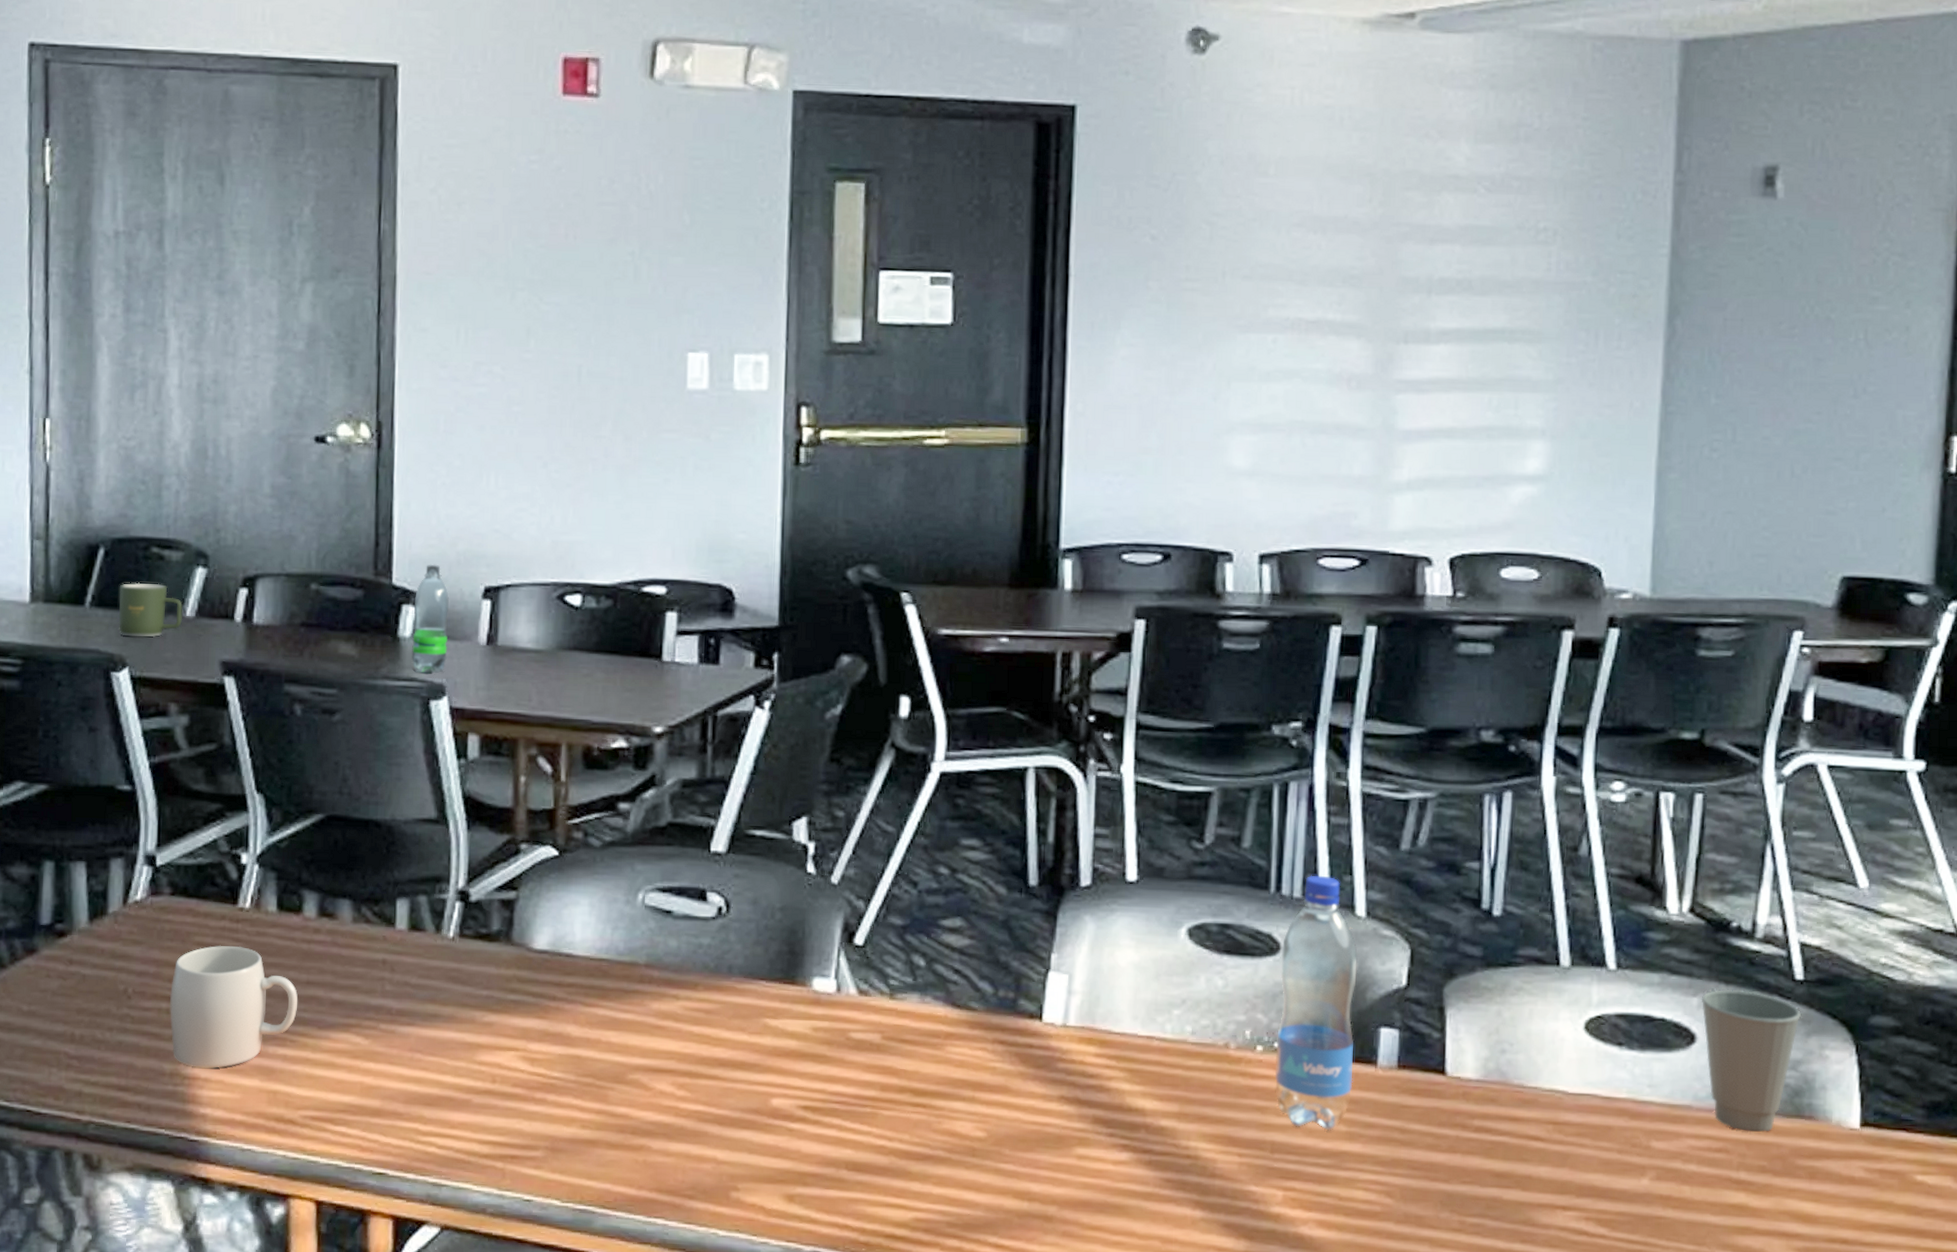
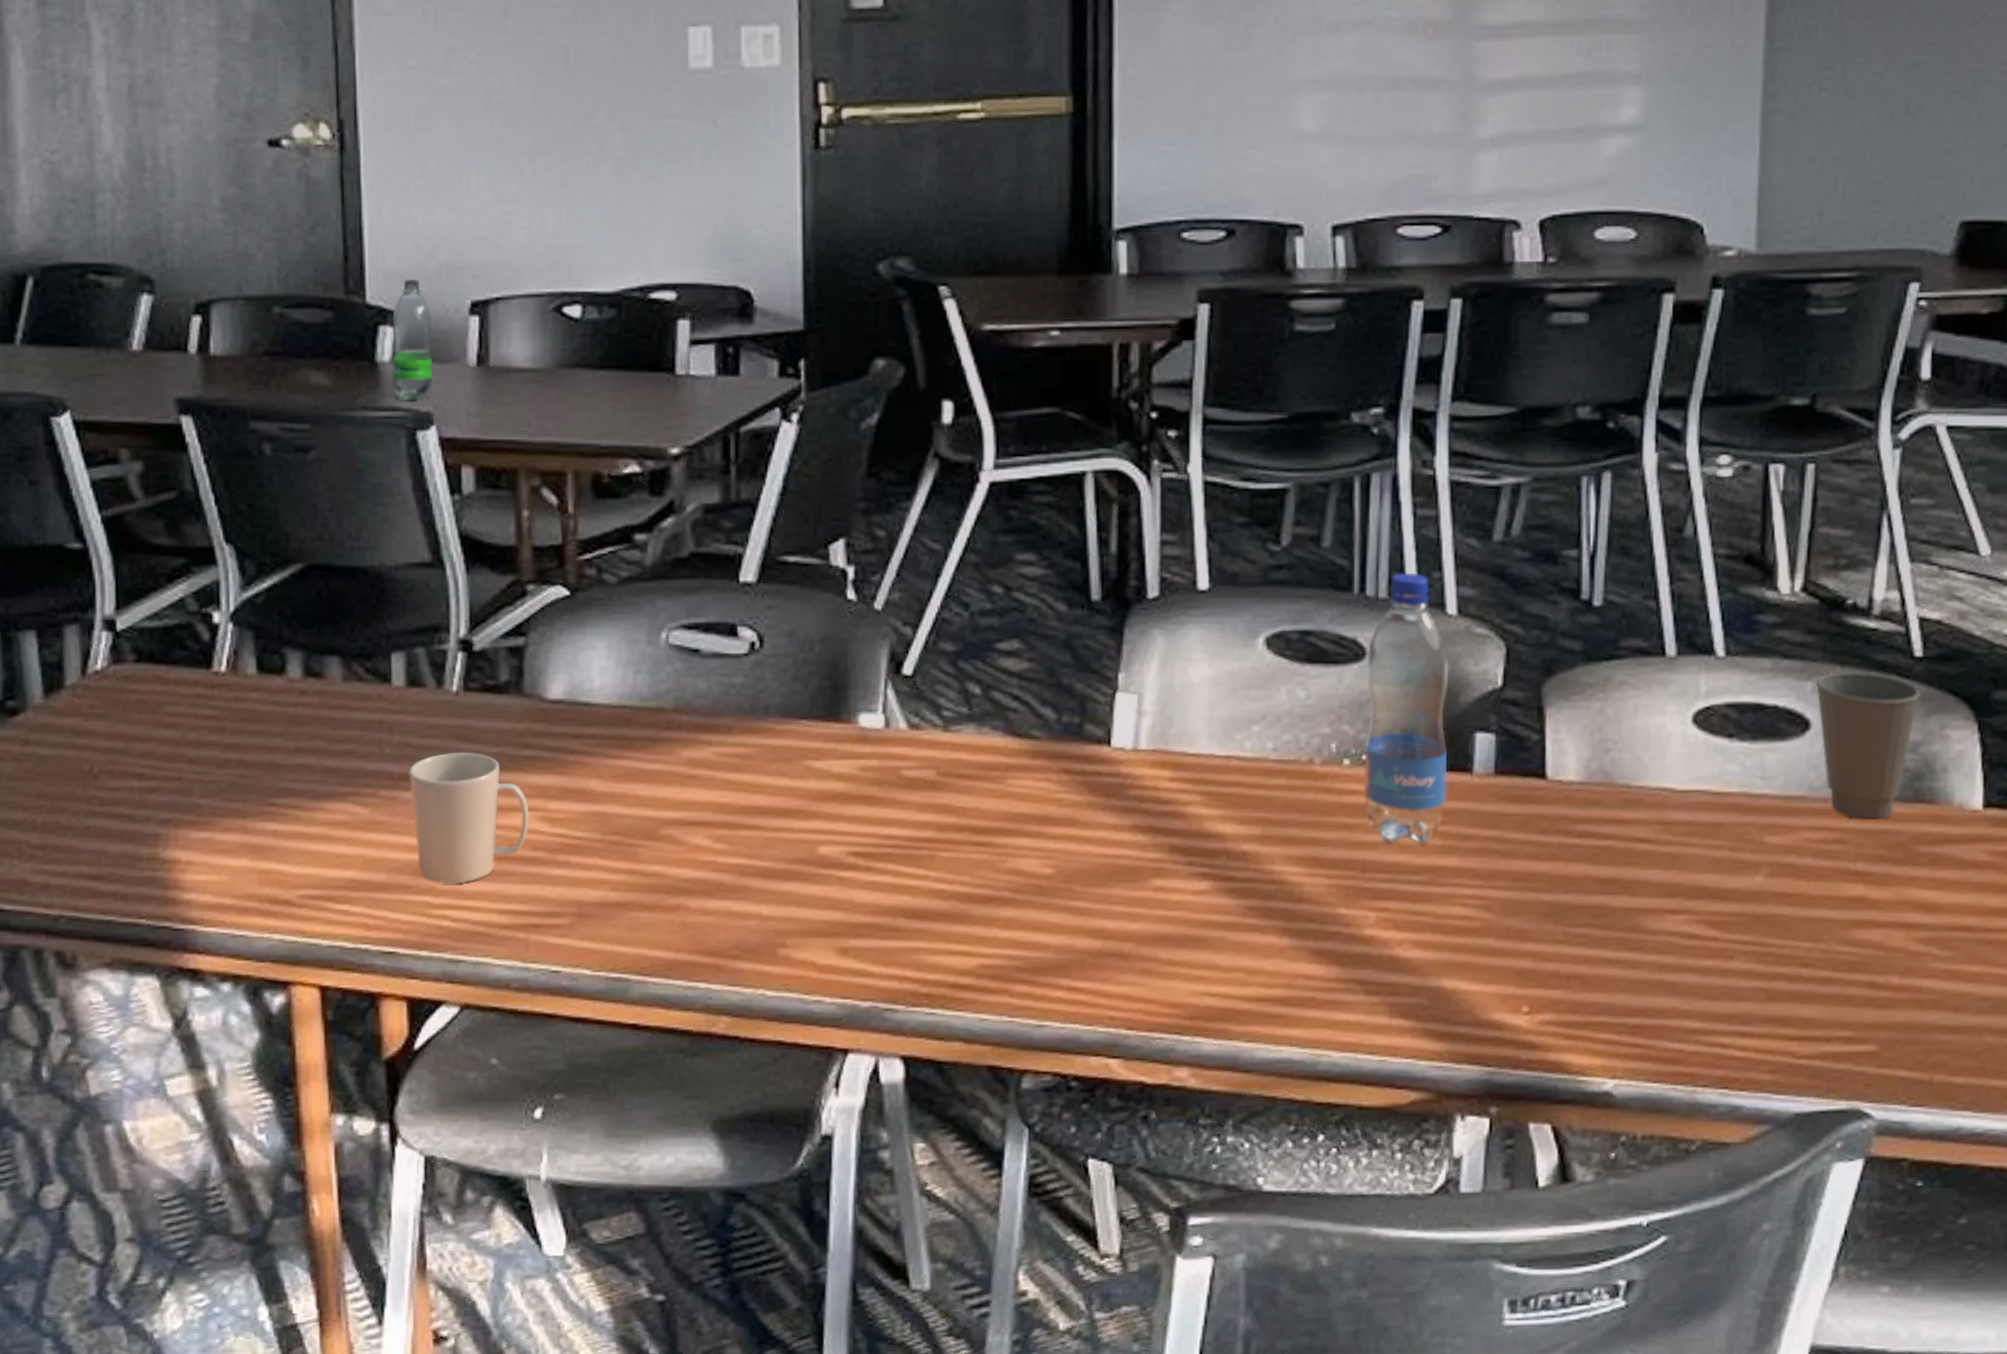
mug: present [118,582,183,638] -> none [53,314,128,376]
mug: present [169,946,298,1068] -> none [141,715,287,850]
mug: none [406,993,512,1113] -> present [409,751,530,883]

